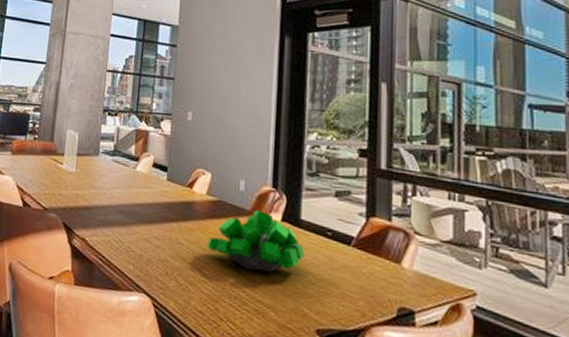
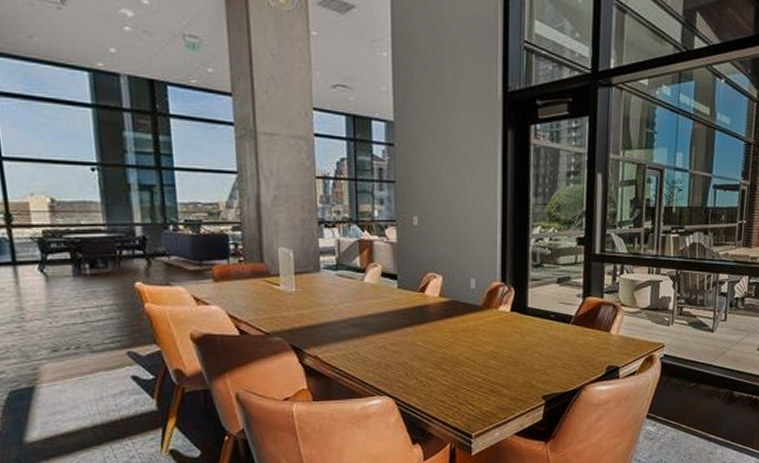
plant: present [206,210,305,273] -> none [443,305,532,358]

